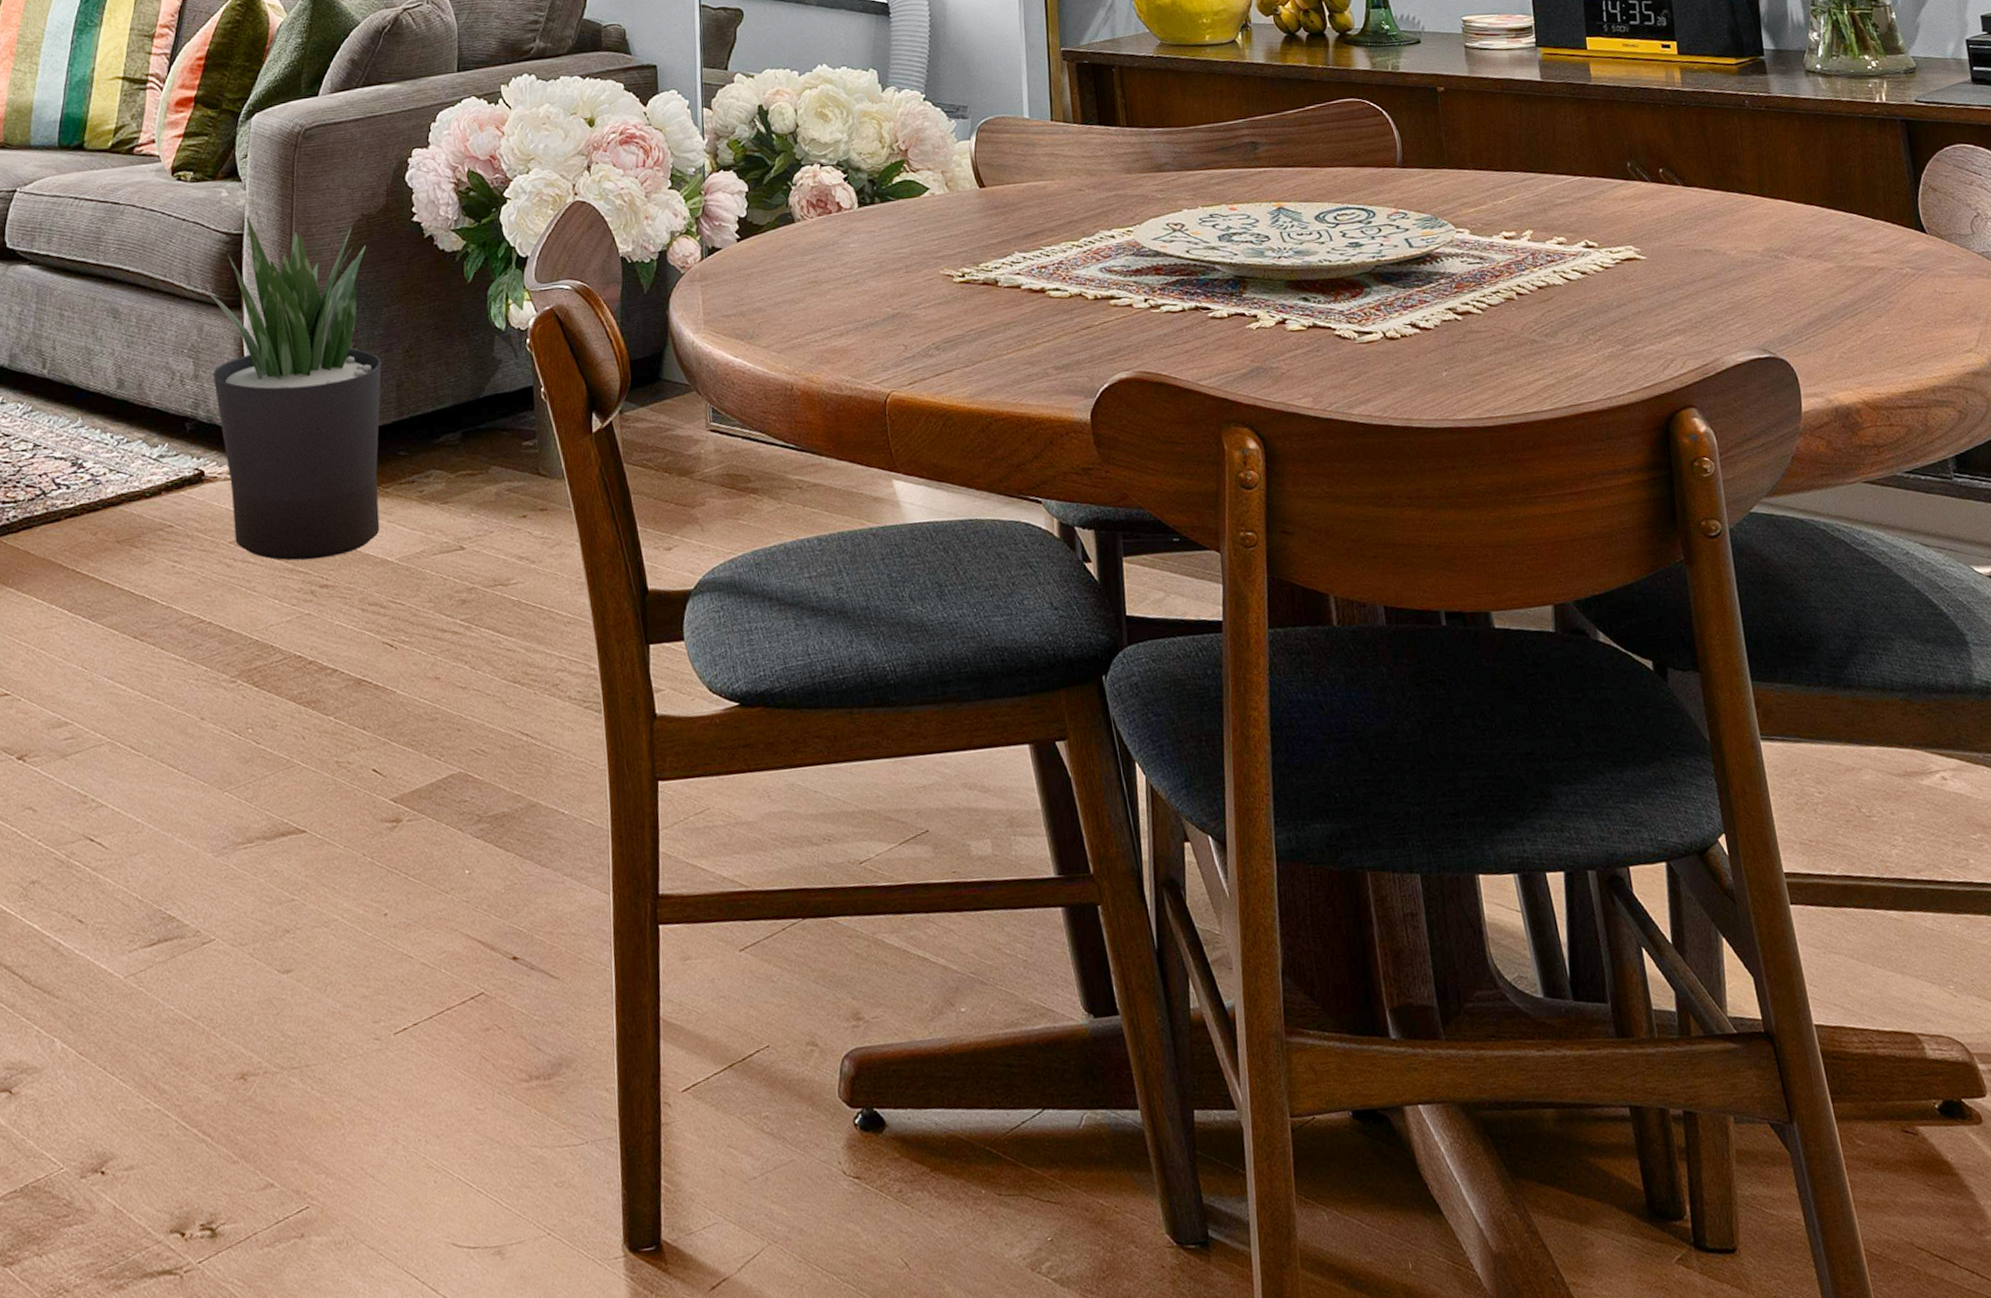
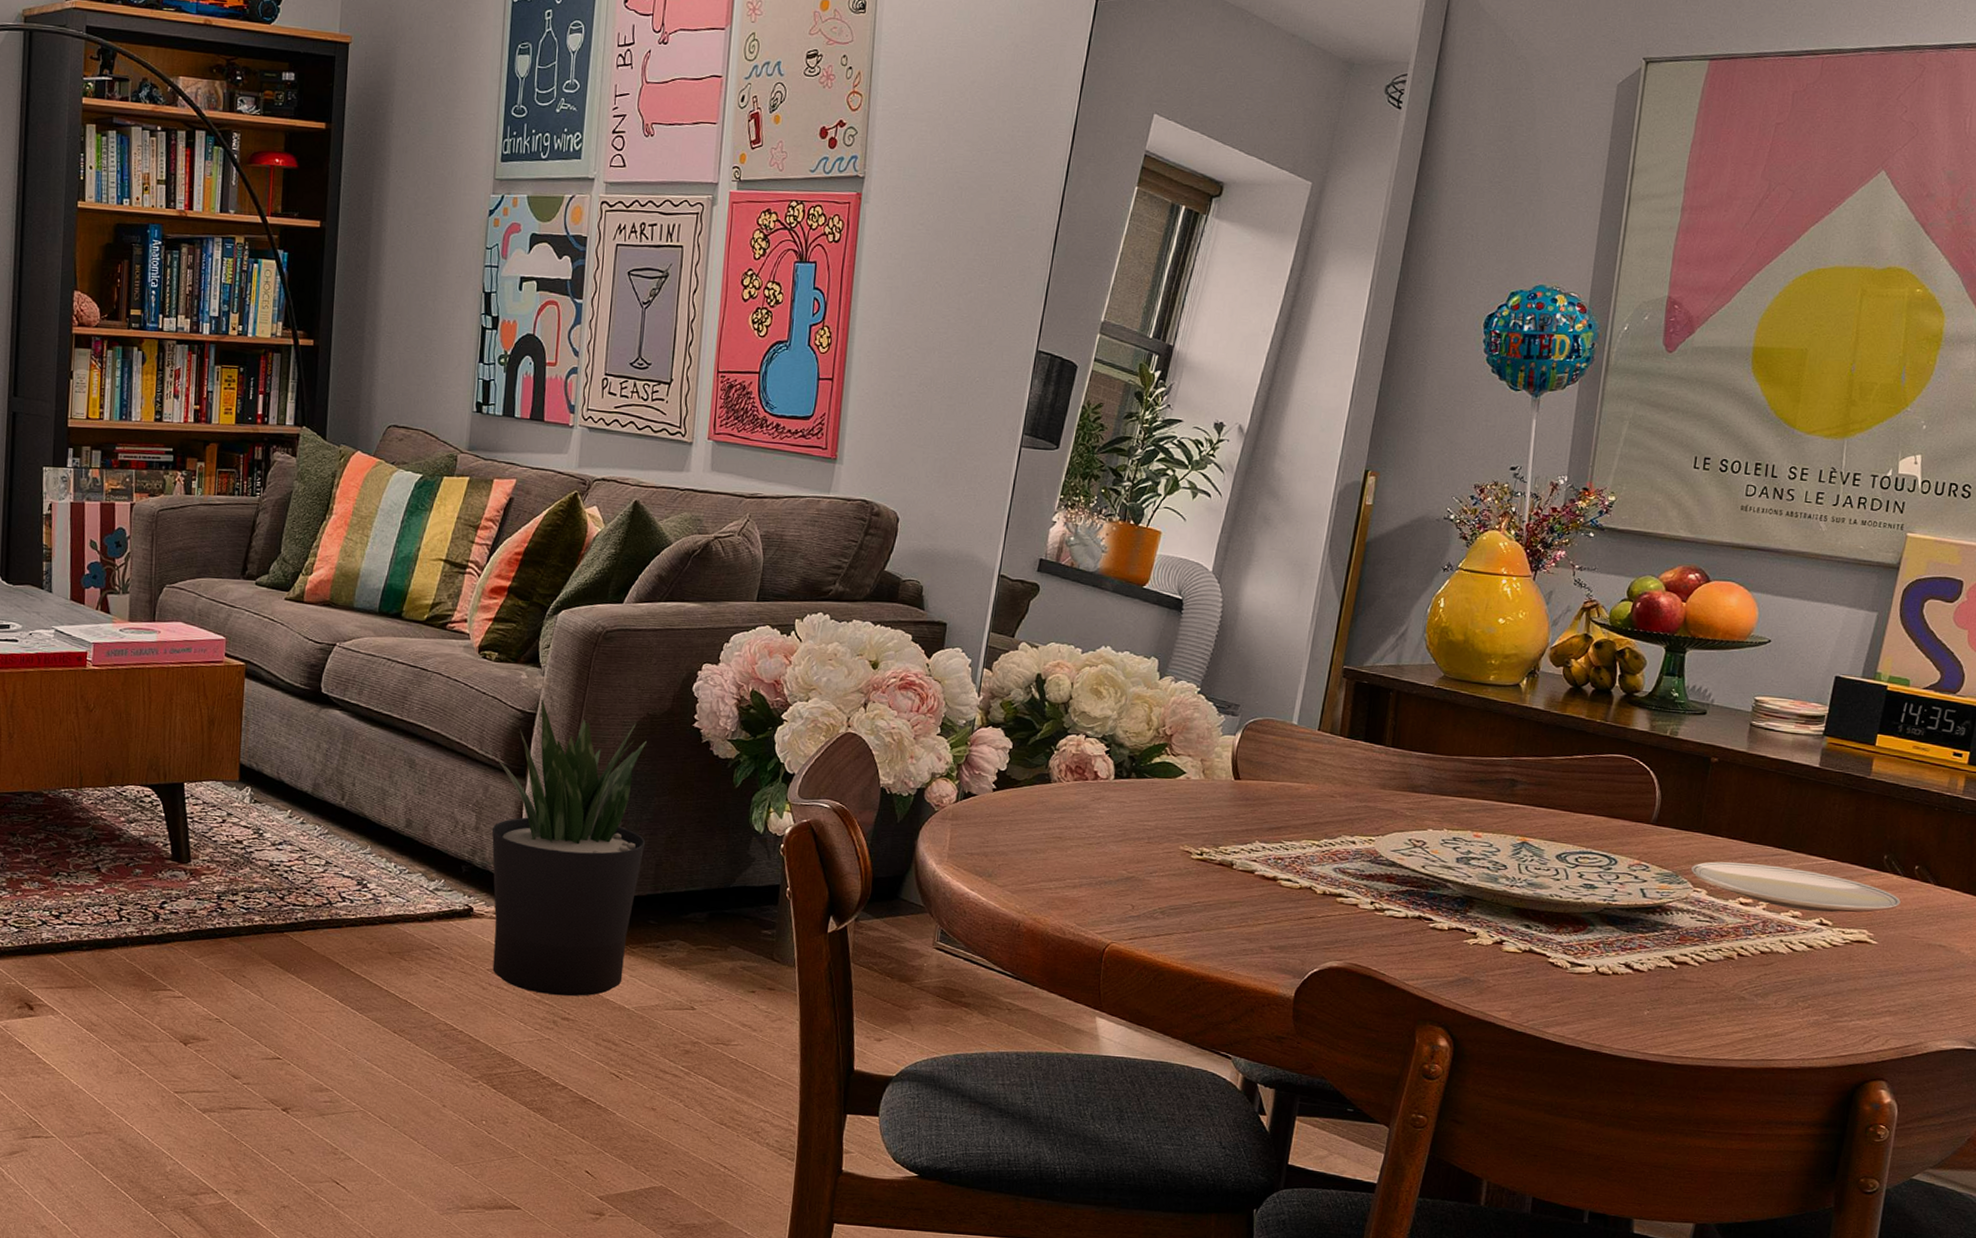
plate: none [1448,191,1656,235] -> present [1691,861,1901,913]

